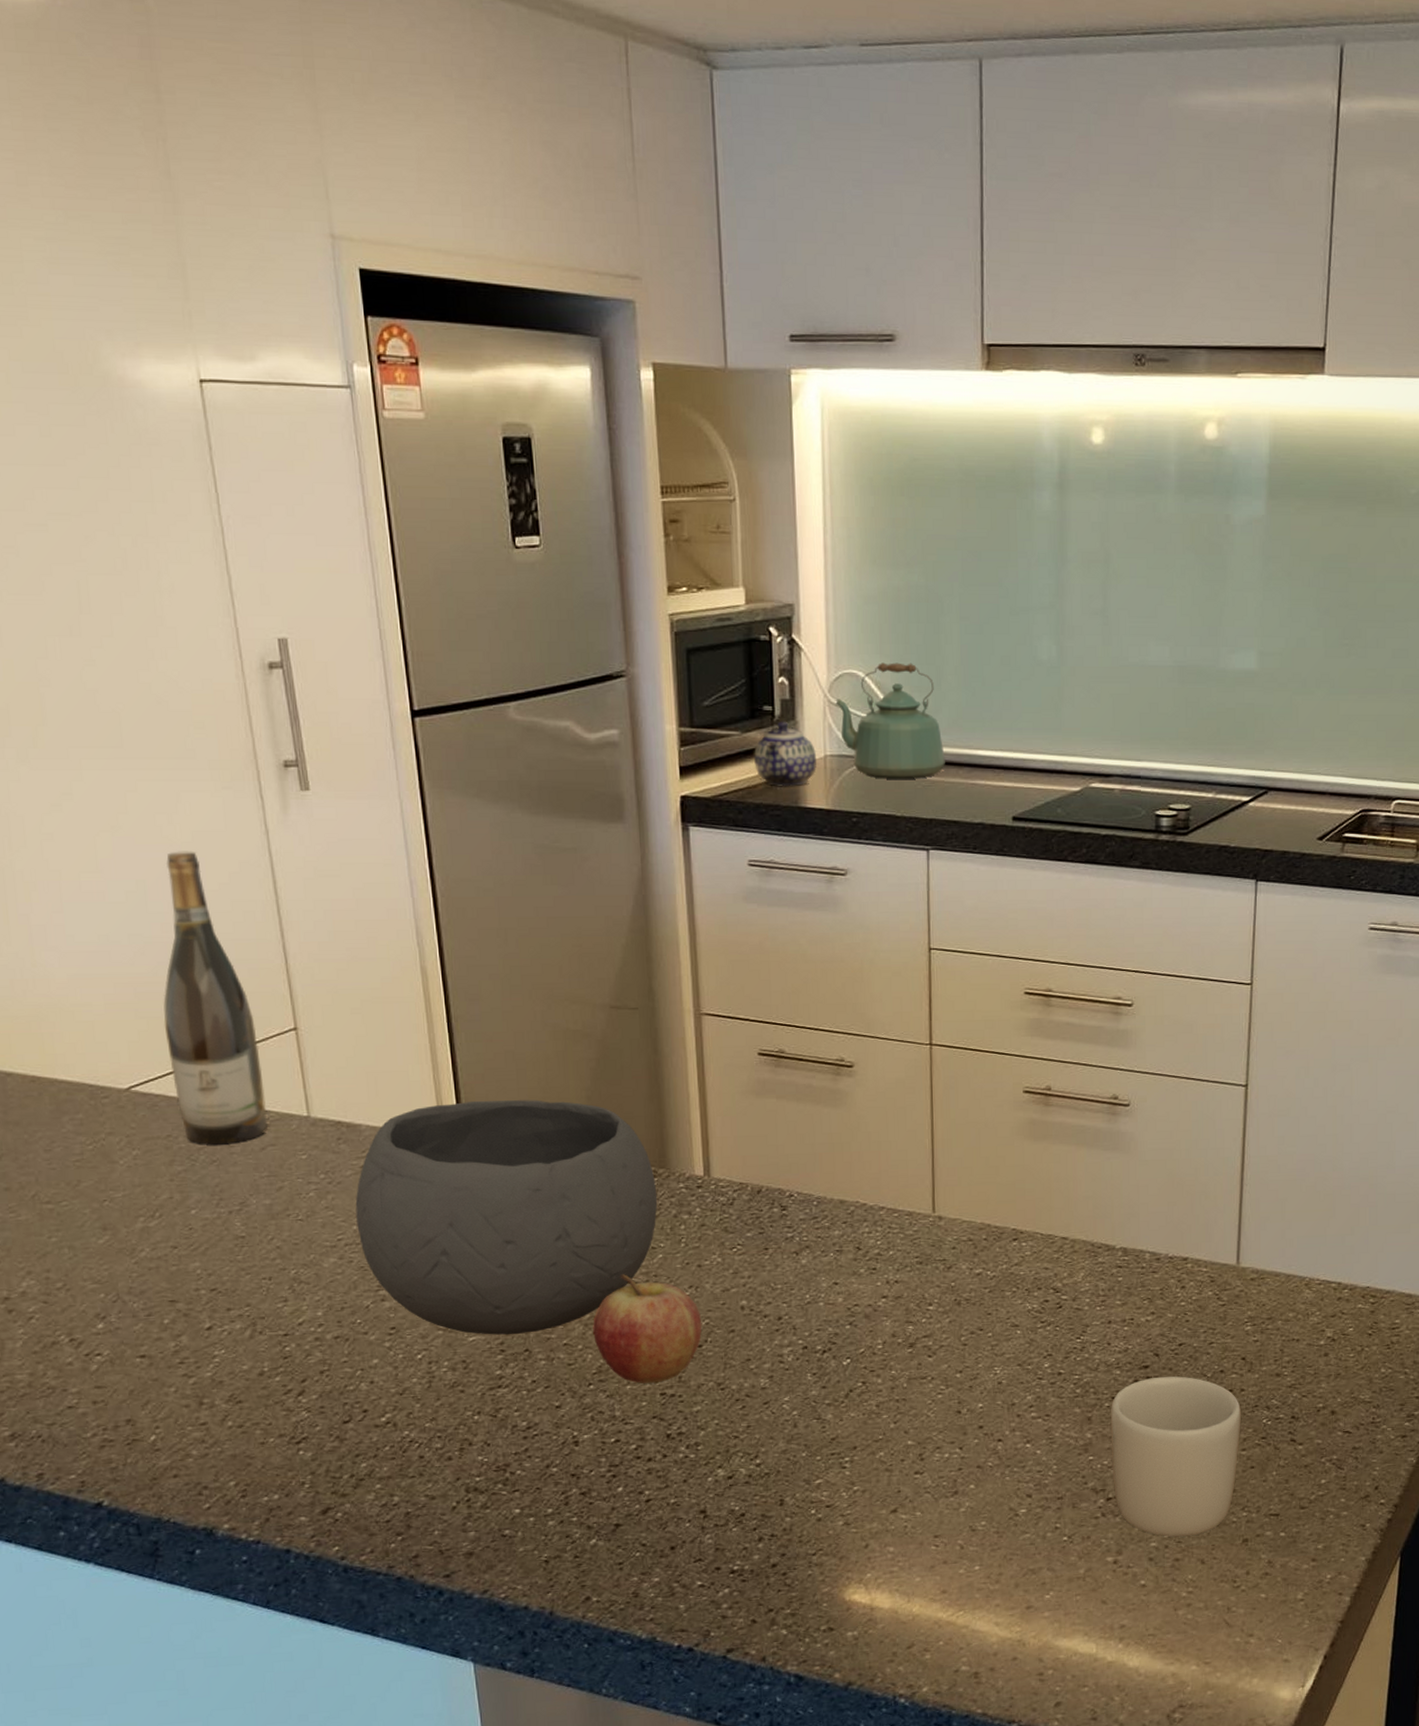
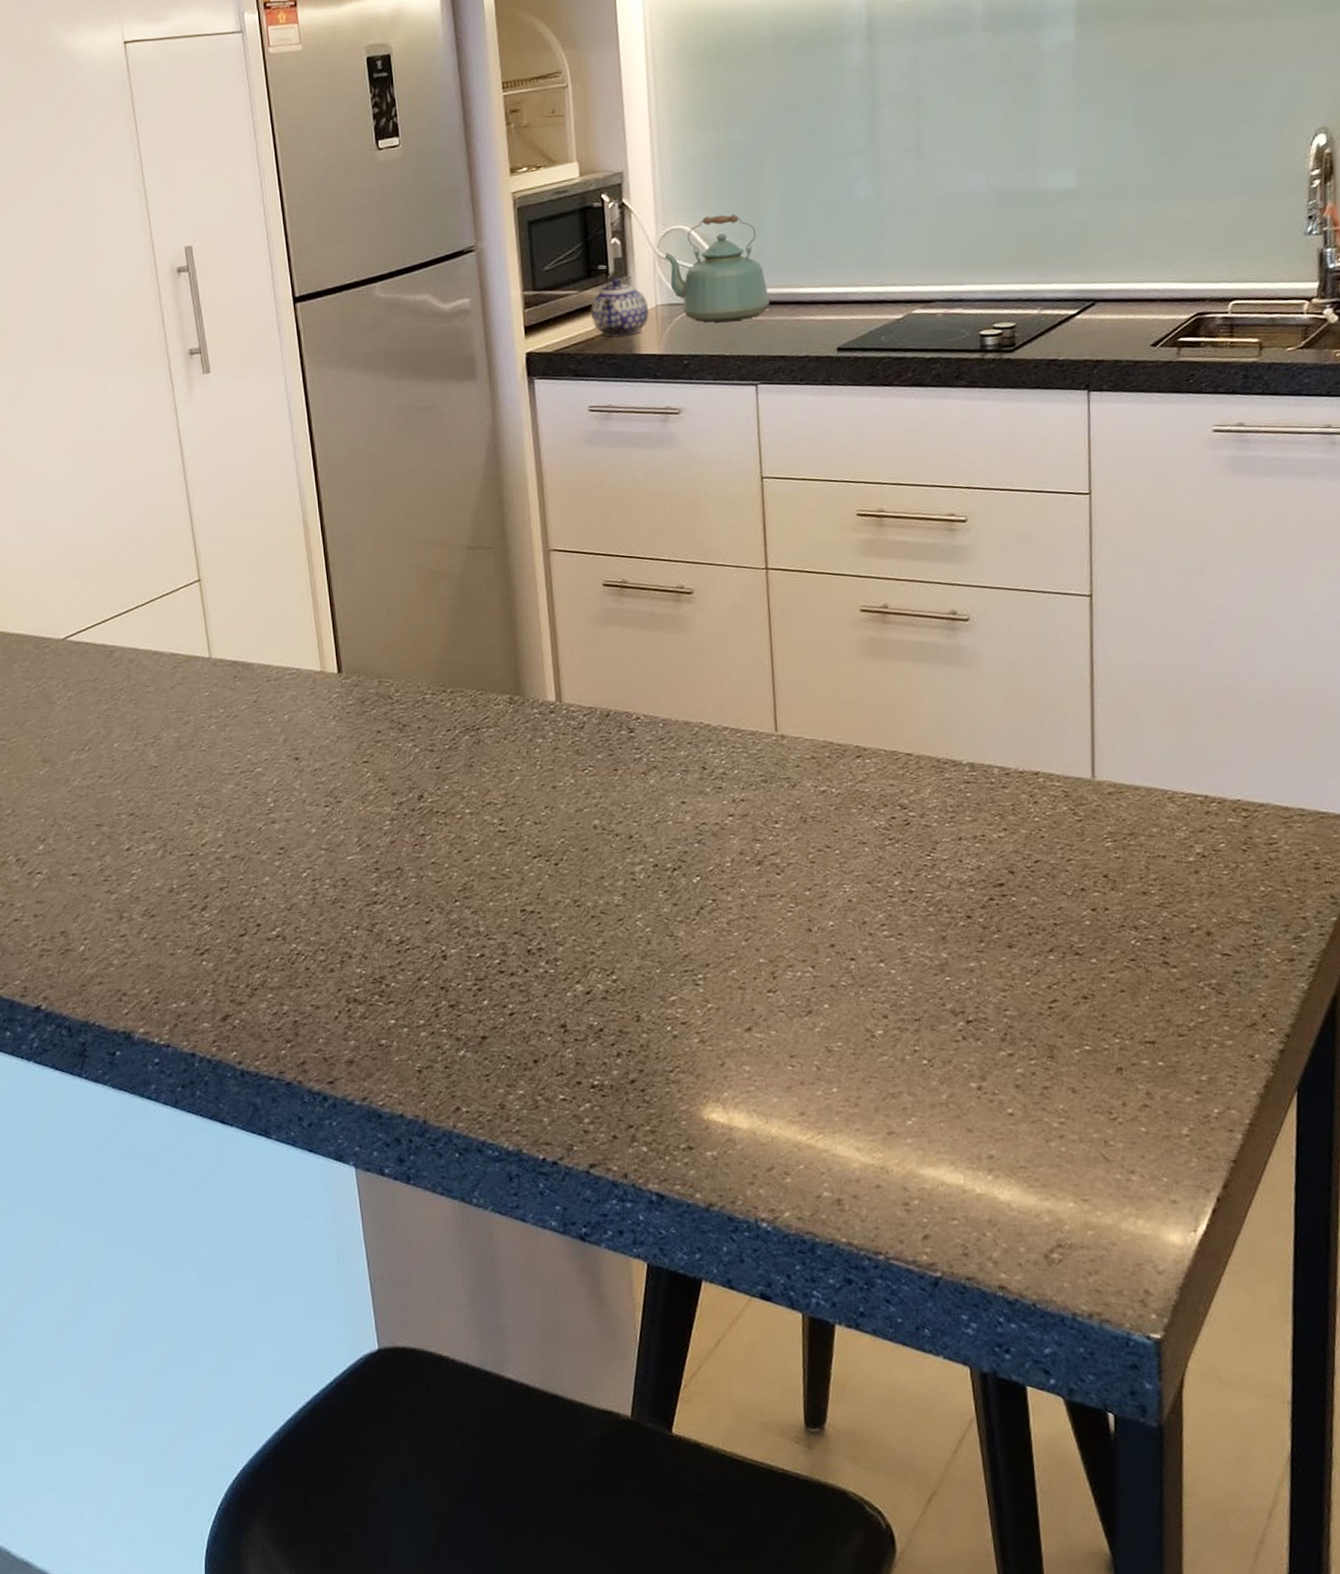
wine bottle: present [163,851,268,1145] -> none [92,431,177,685]
bowl: present [355,1100,658,1335] -> none [249,635,514,854]
fruit: present [593,1274,702,1383] -> none [457,796,558,900]
cup: present [1110,1376,1241,1538] -> none [965,894,1107,1064]

